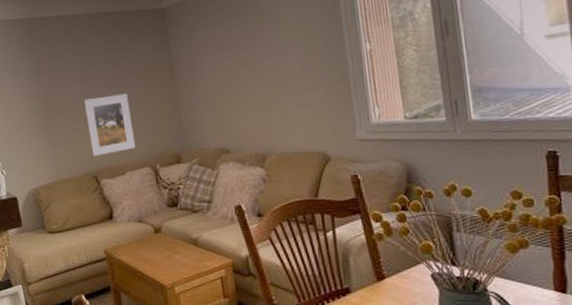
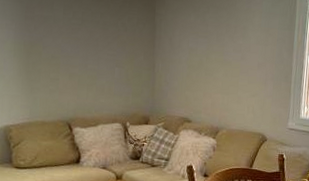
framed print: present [83,93,136,157] -> none [67,53,111,106]

